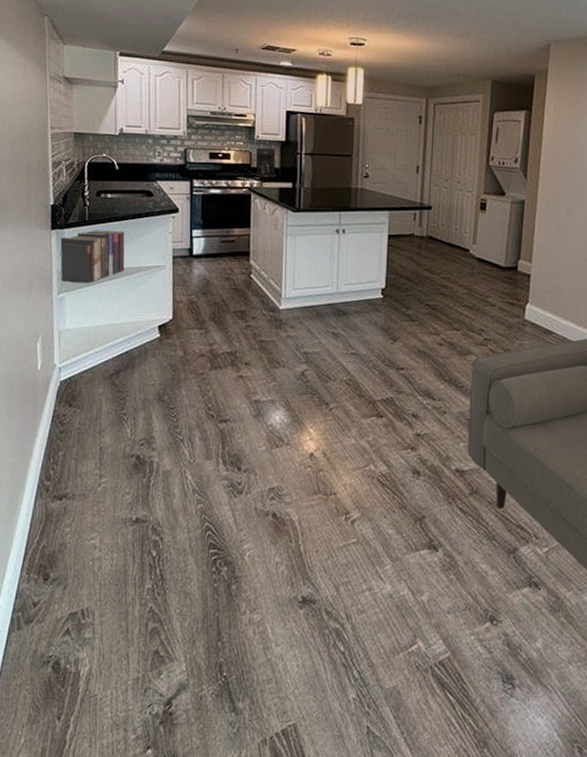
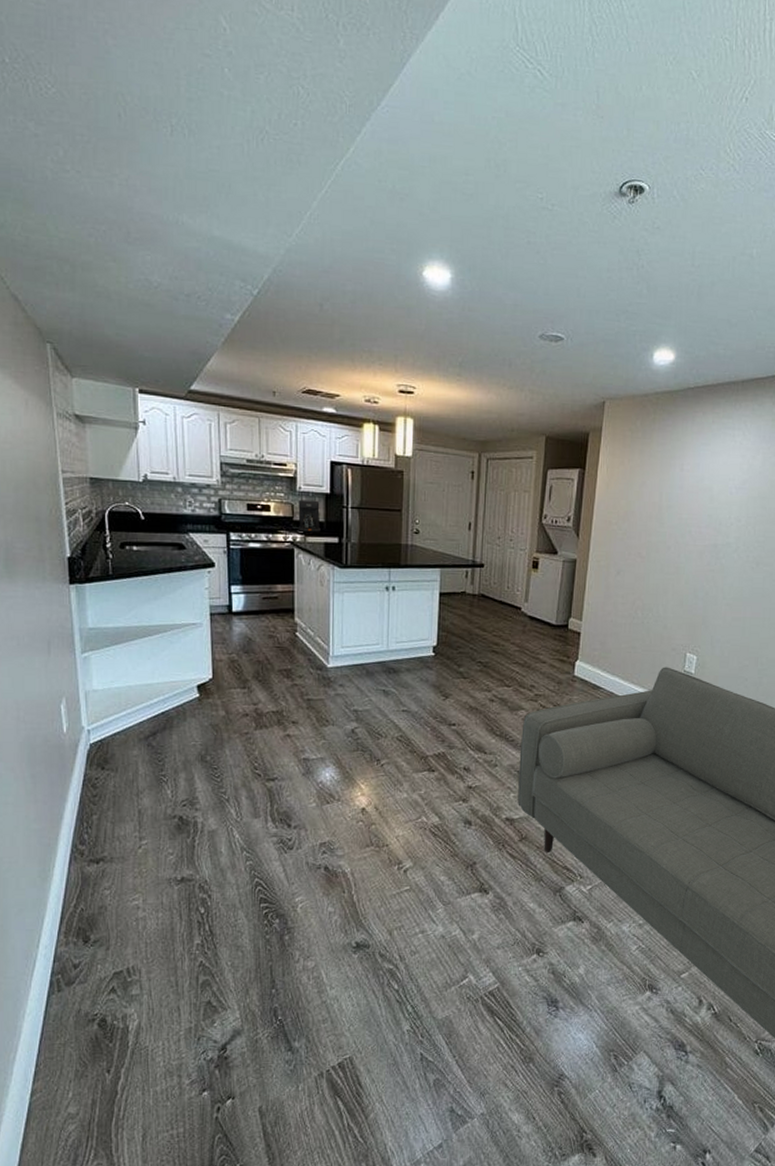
books: present [60,230,125,283] -> none [81,585,157,642]

